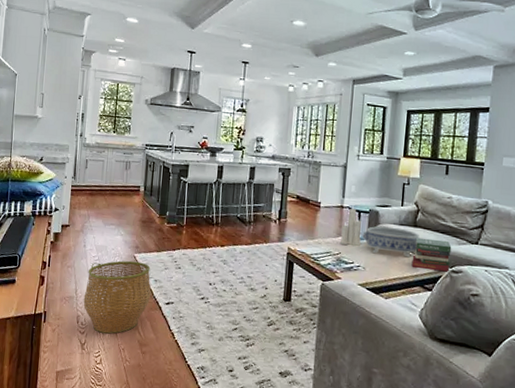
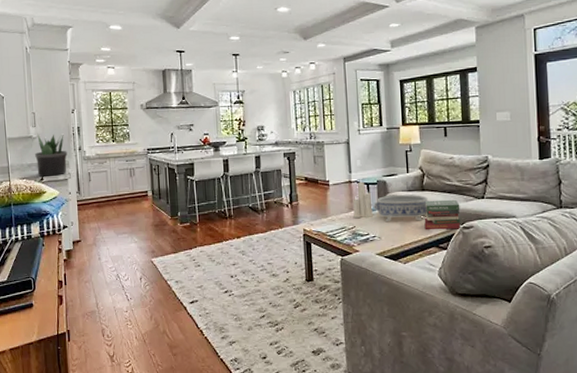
planter: none [38,115,69,159] -> present [35,134,67,177]
basket: present [83,260,151,334] -> none [106,266,174,342]

